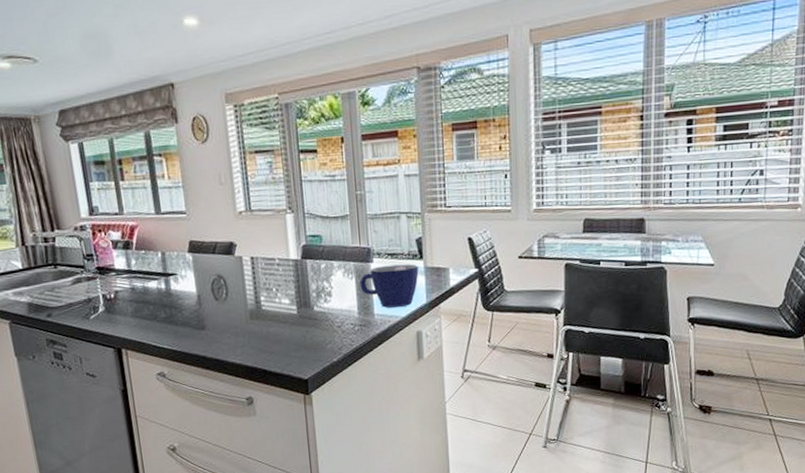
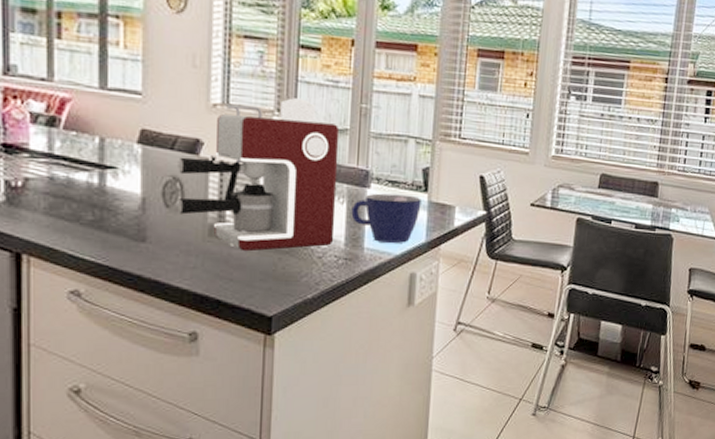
coffee maker: none [219,195,349,329] -> present [177,98,340,252]

